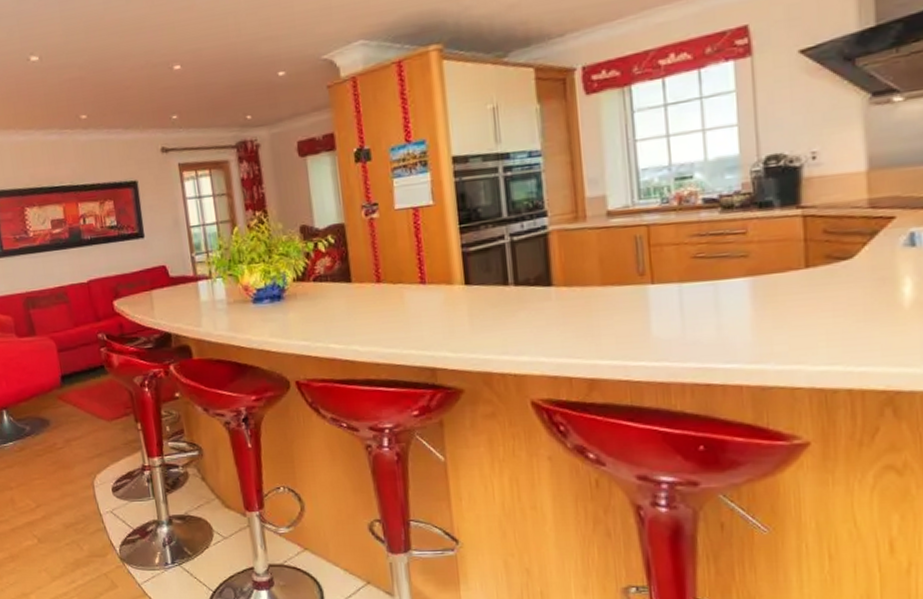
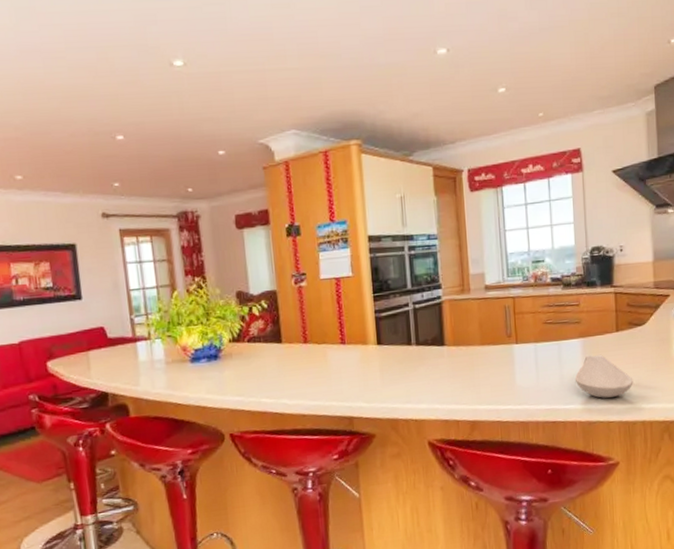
spoon rest: none [739,298,833,357] -> present [574,354,633,399]

